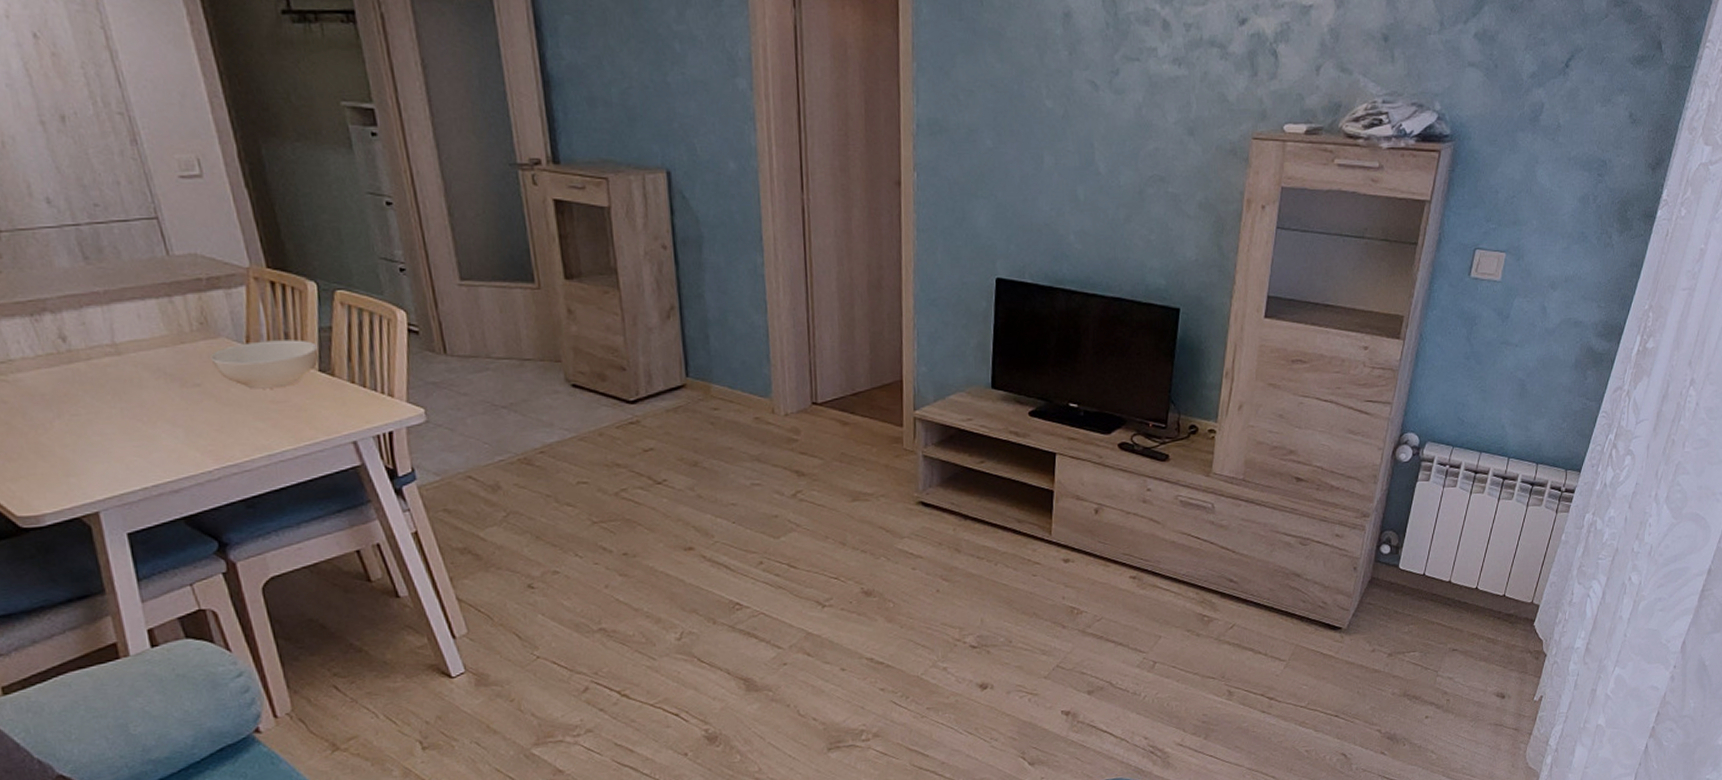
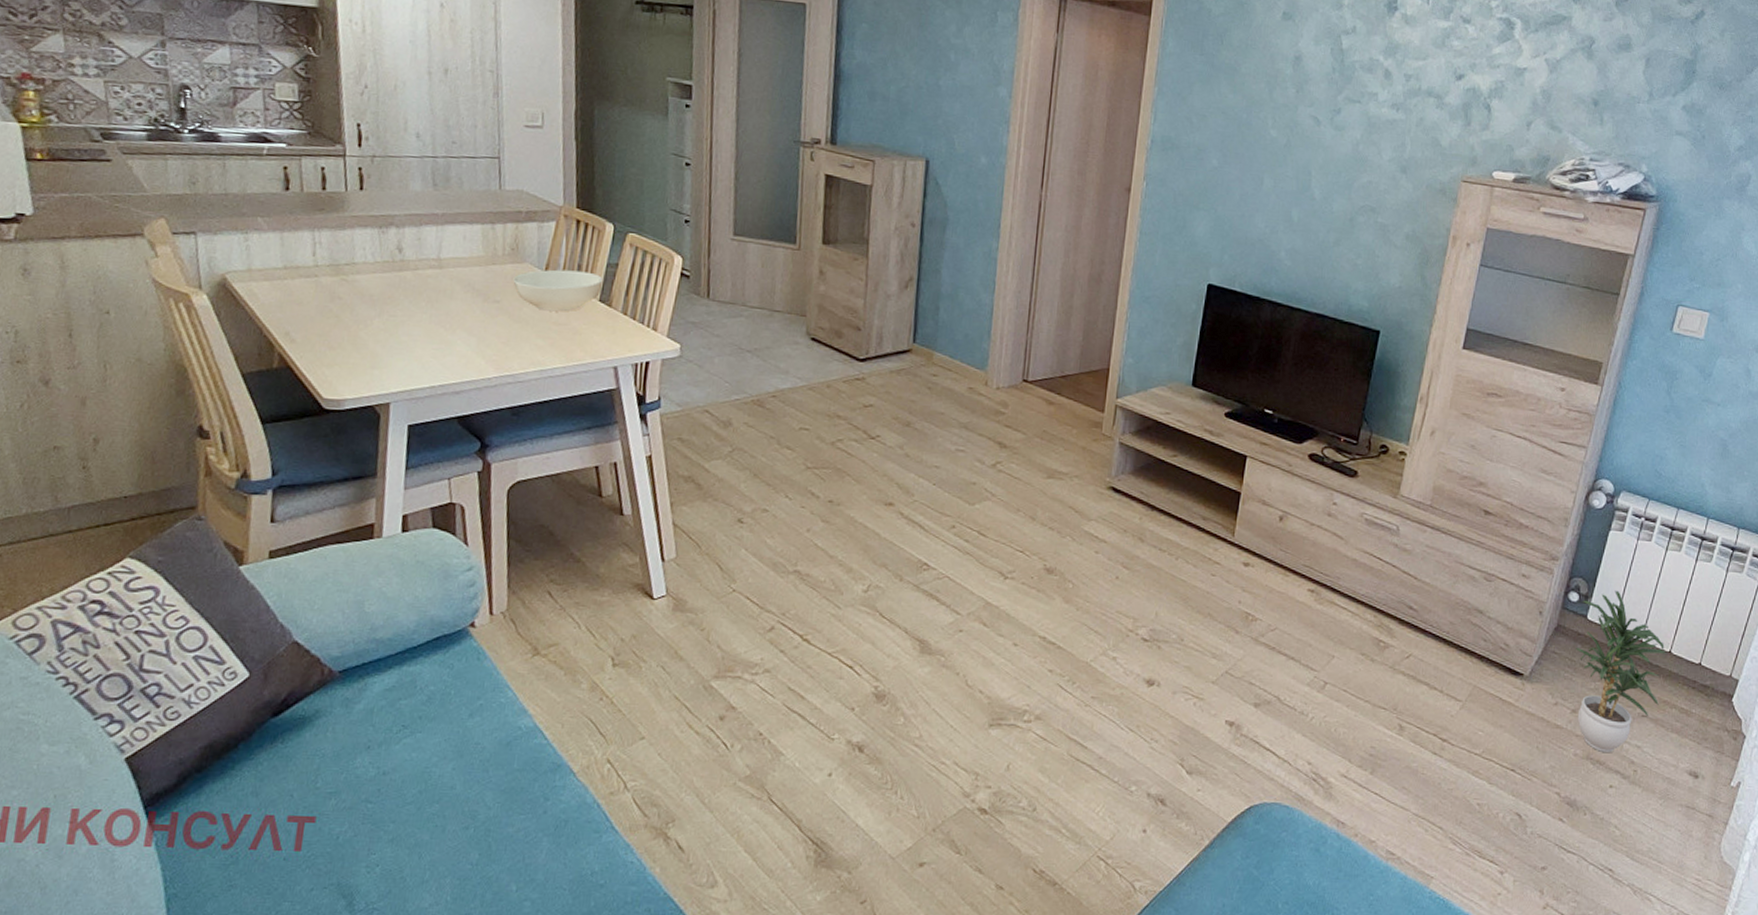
potted plant: none [1388,538,1475,688] -> present [1575,590,1668,752]

